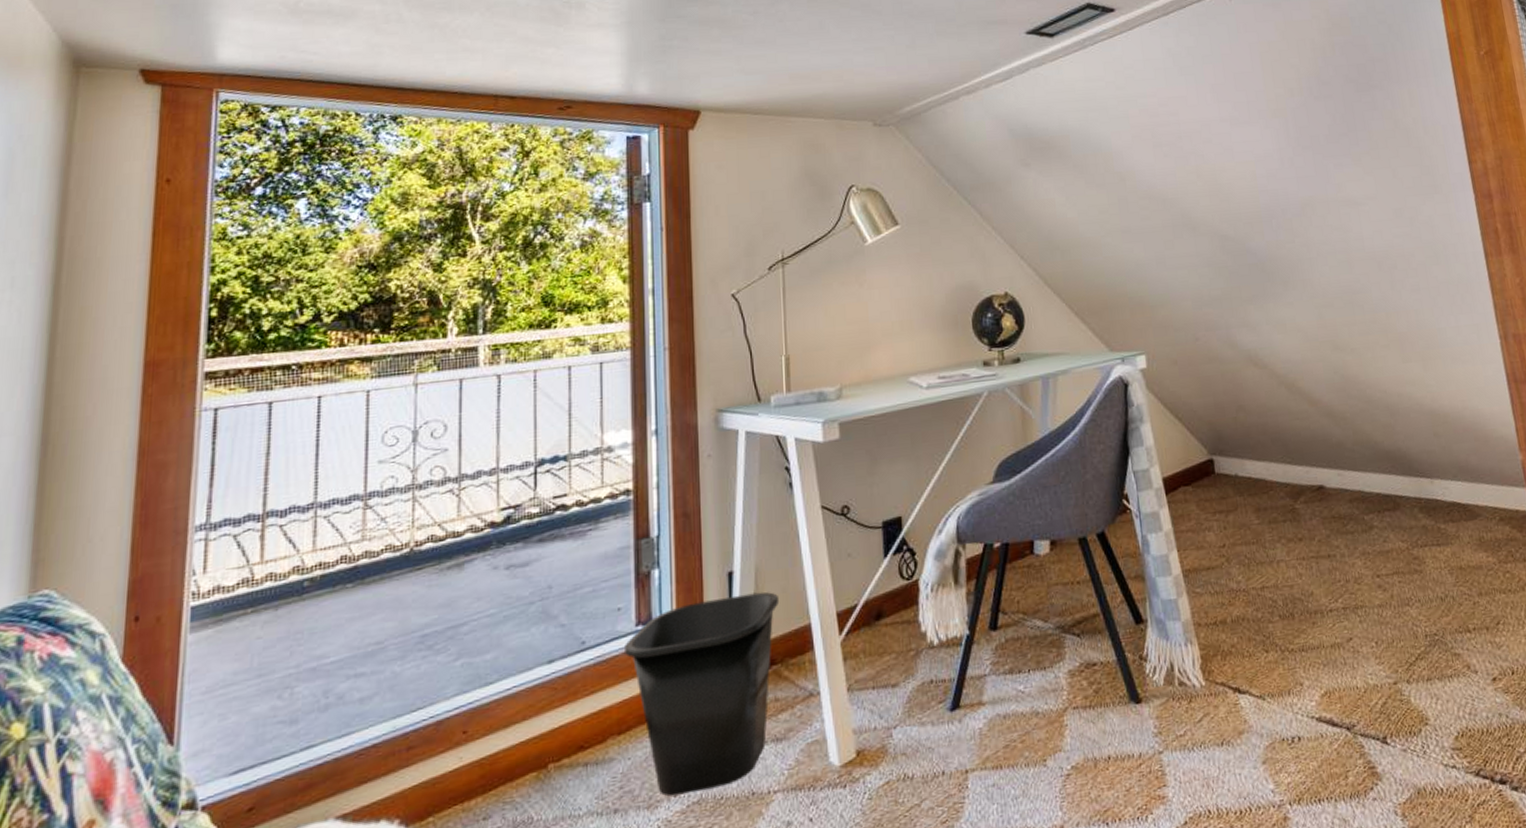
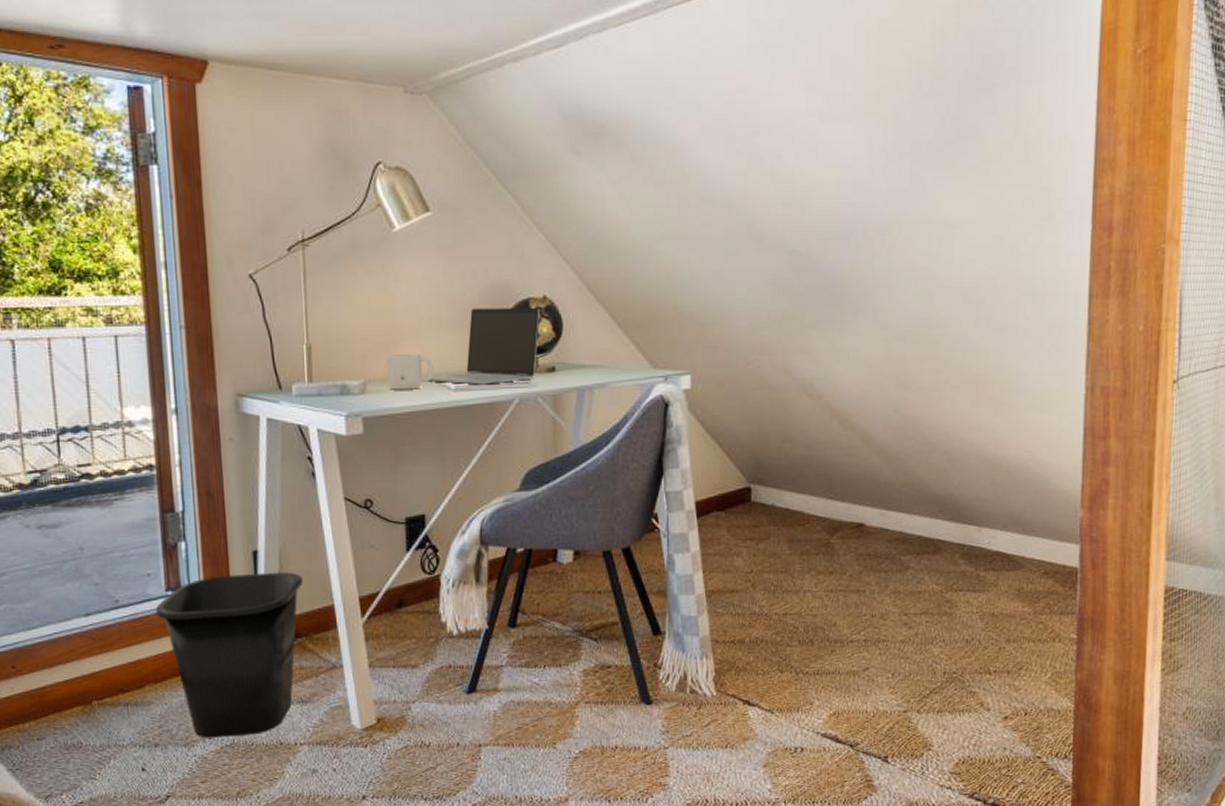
mug: none [860,355,906,393] -> present [385,353,433,390]
laptop: none [895,303,1003,382] -> present [422,307,540,385]

